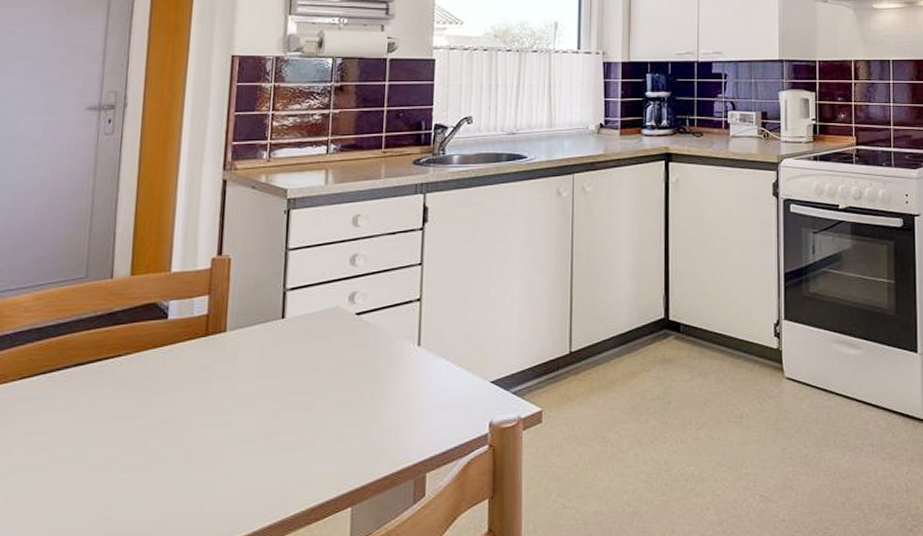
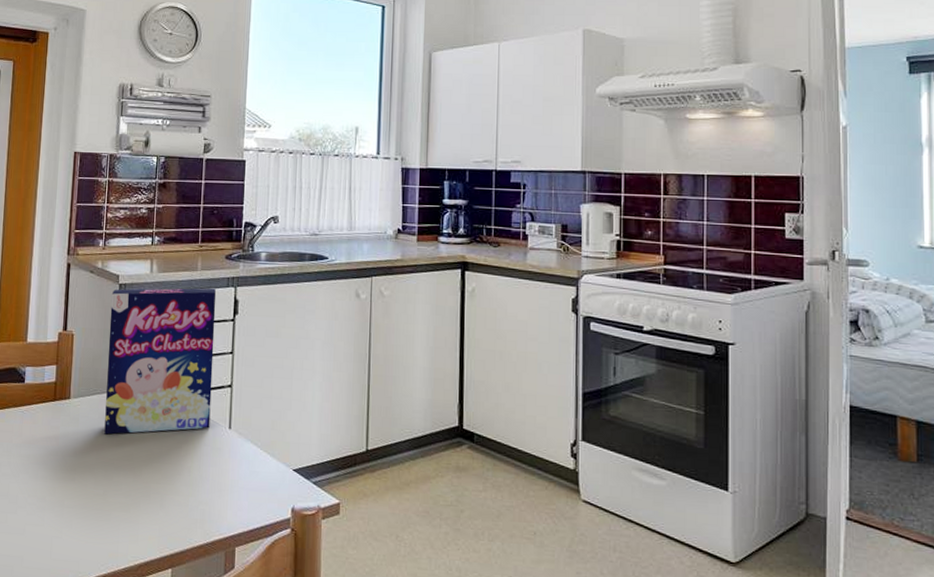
cereal box: none [269,196,403,367] -> present [104,288,217,435]

